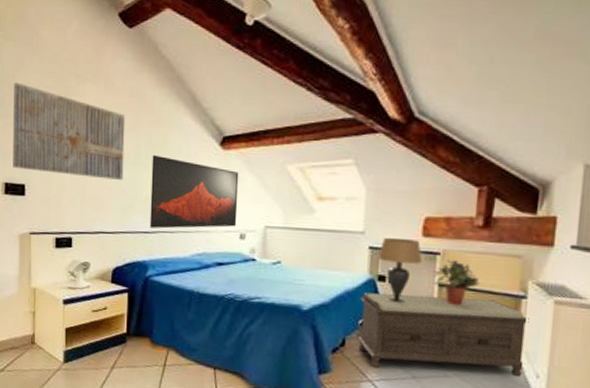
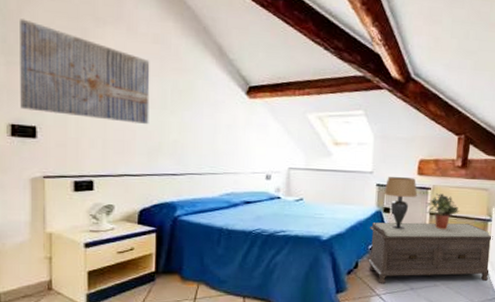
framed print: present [149,154,239,229] -> none [177,100,265,171]

